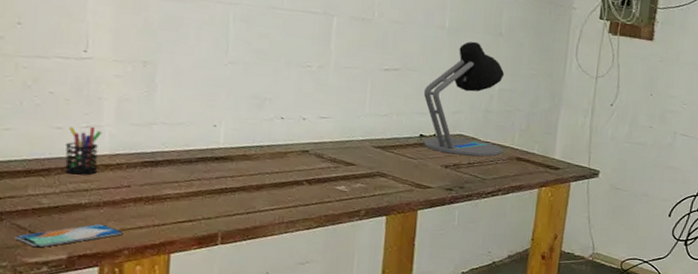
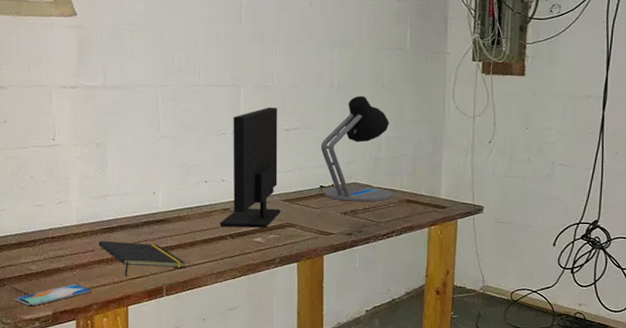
pen holder: present [65,126,102,175] -> none [44,202,71,244]
notepad: none [136,175,250,219] -> present [98,240,186,277]
monitor: none [295,42,377,176] -> present [219,106,281,228]

